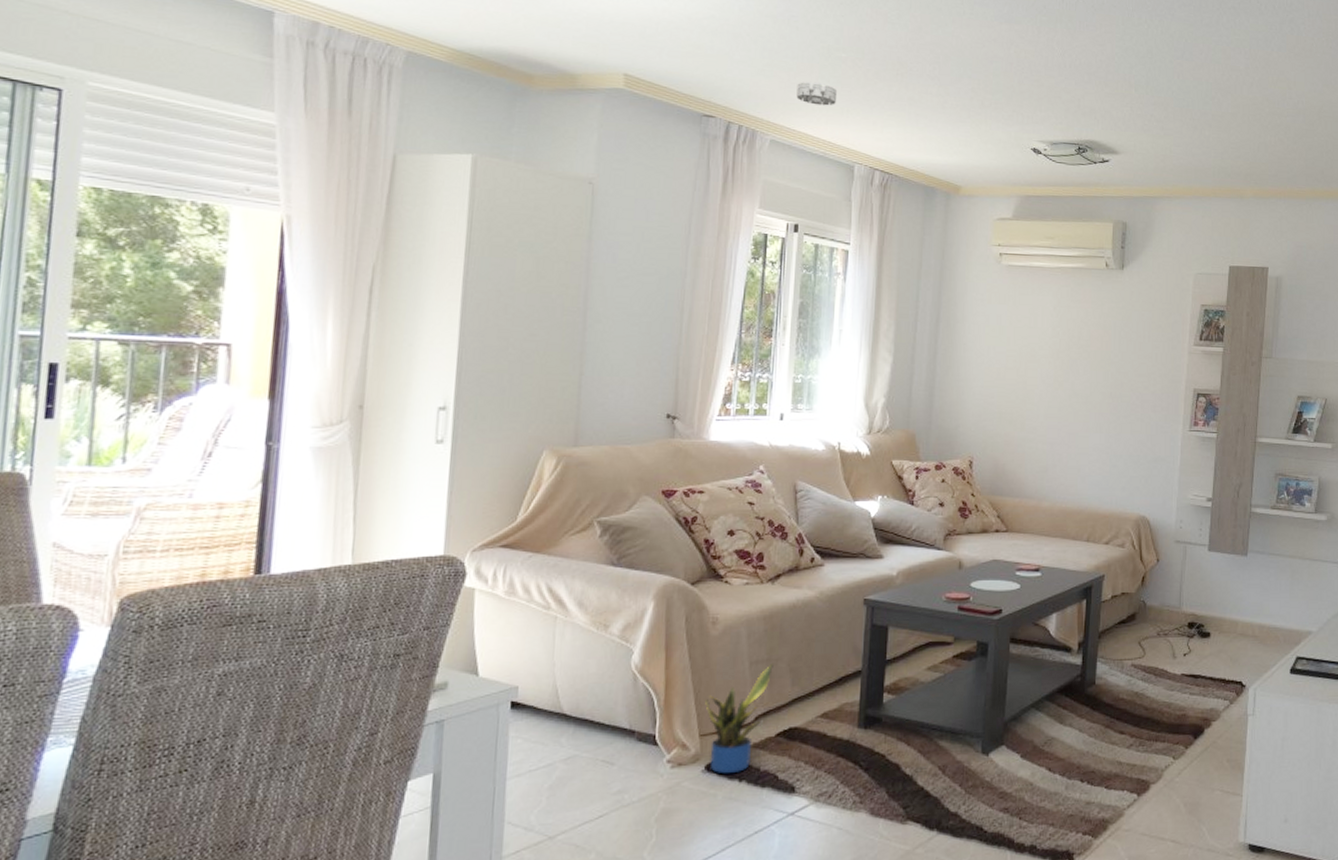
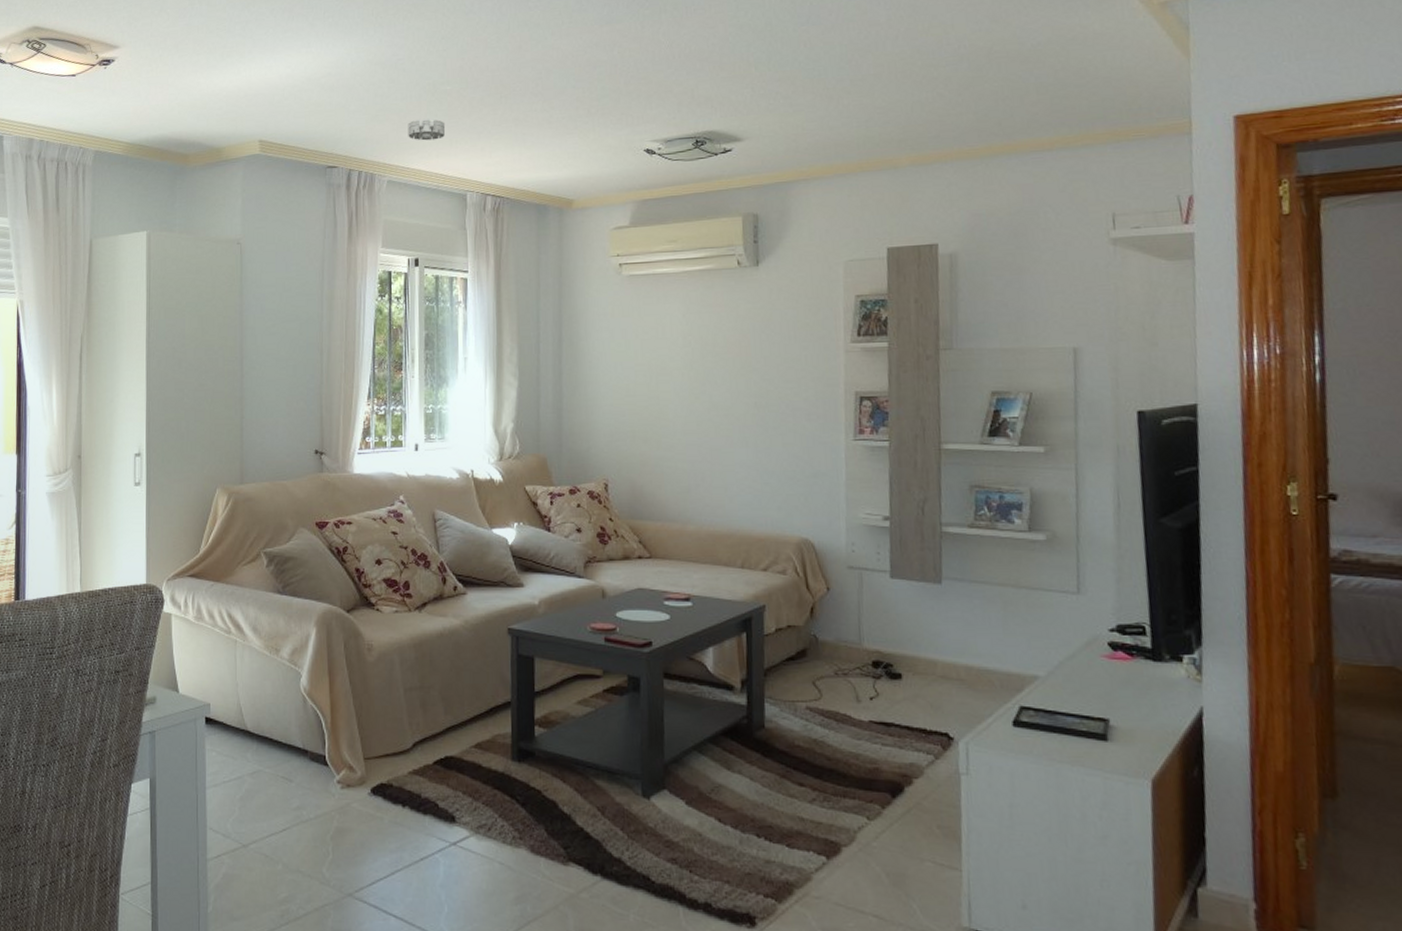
potted plant: present [705,664,773,774] -> none [367,692,426,799]

